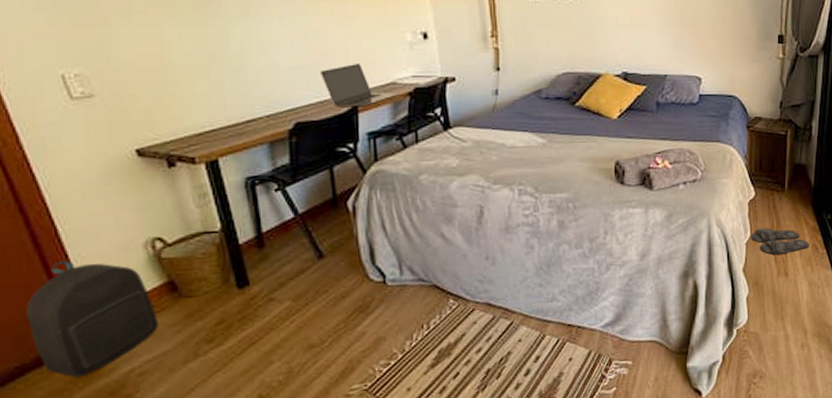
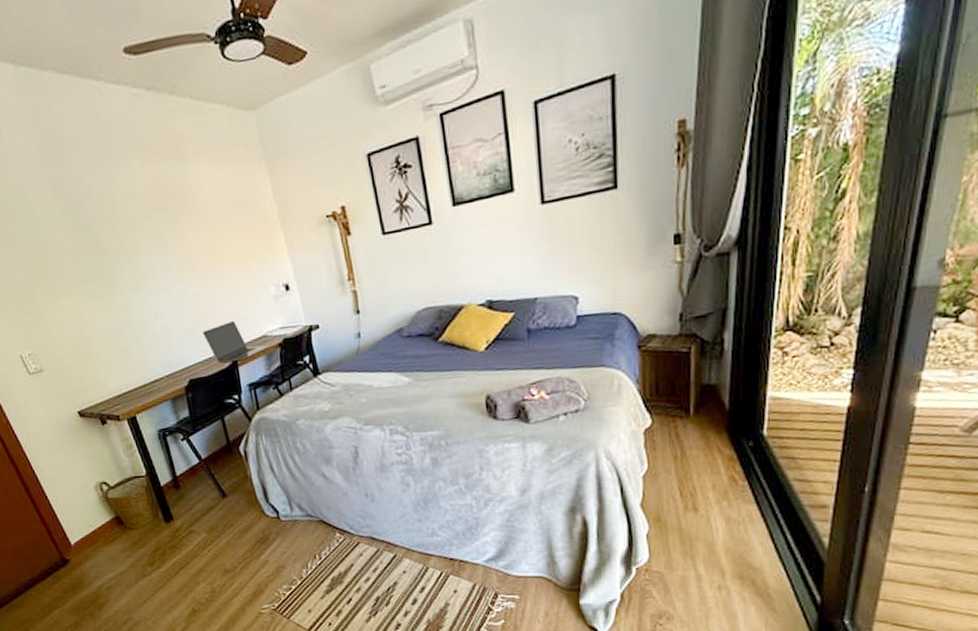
backpack: present [26,261,158,378] -> none [28,501,115,589]
slippers: present [750,227,809,256] -> none [648,458,725,489]

